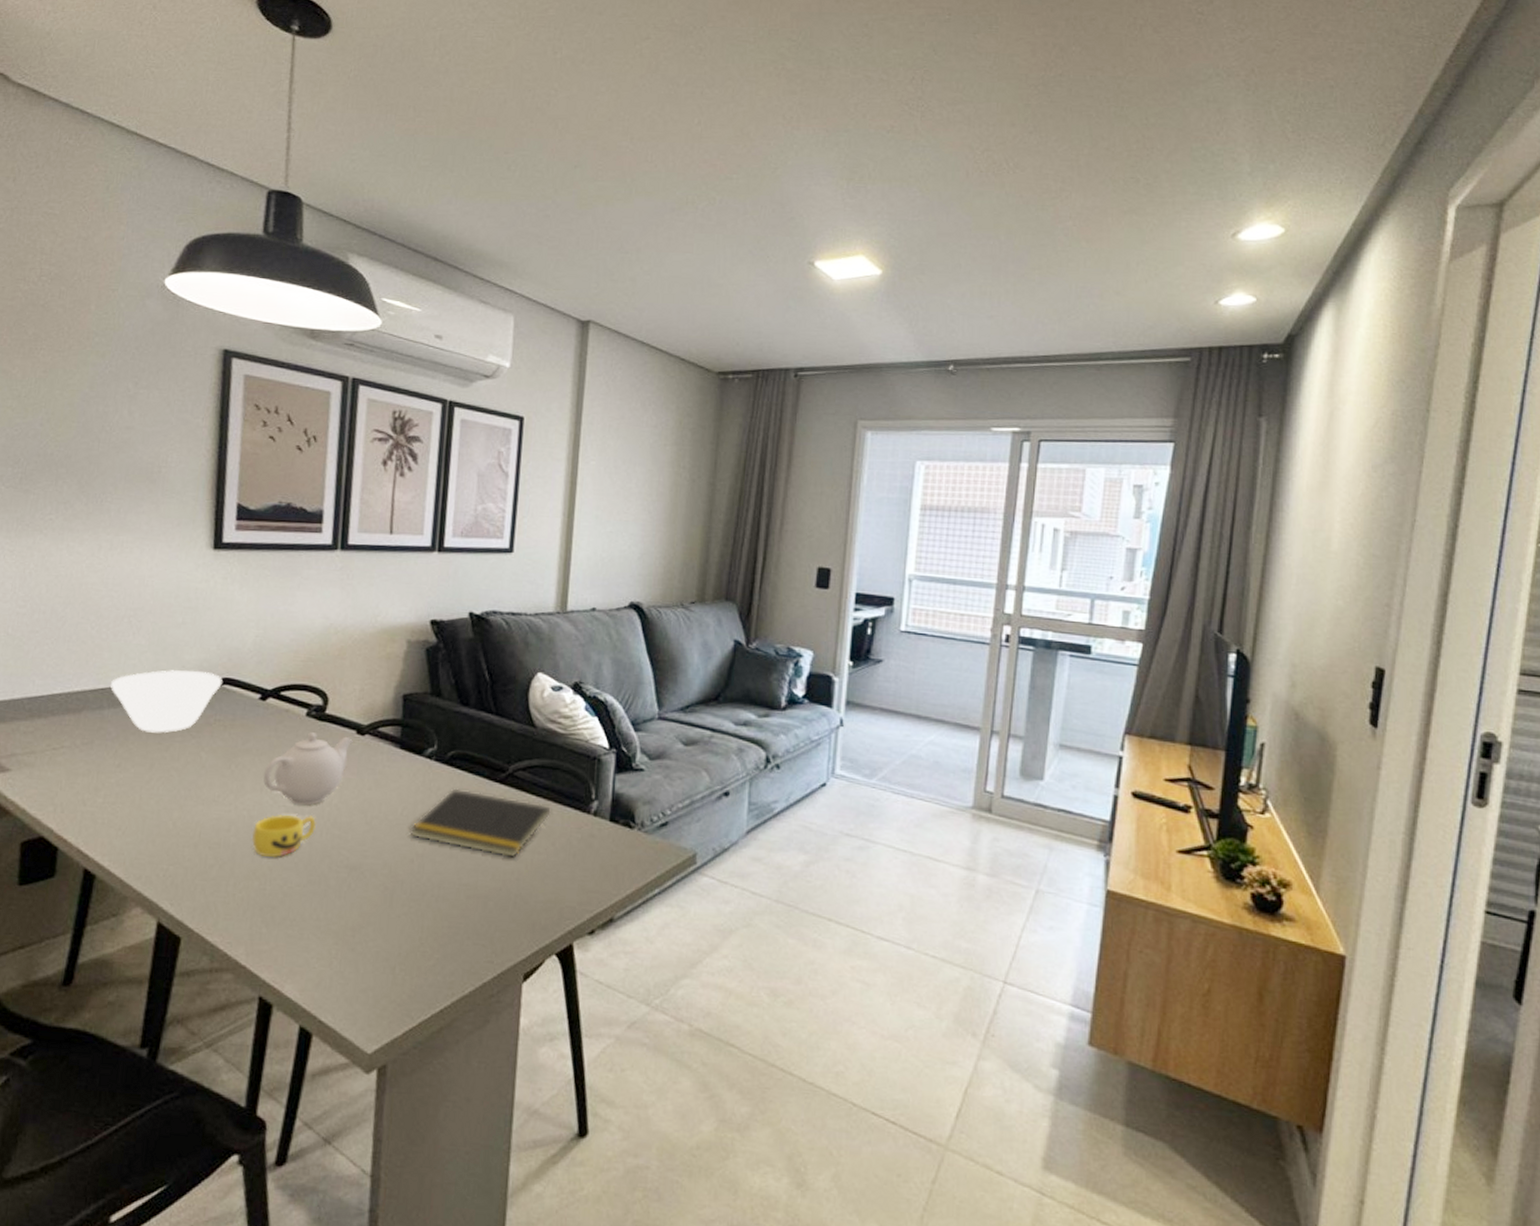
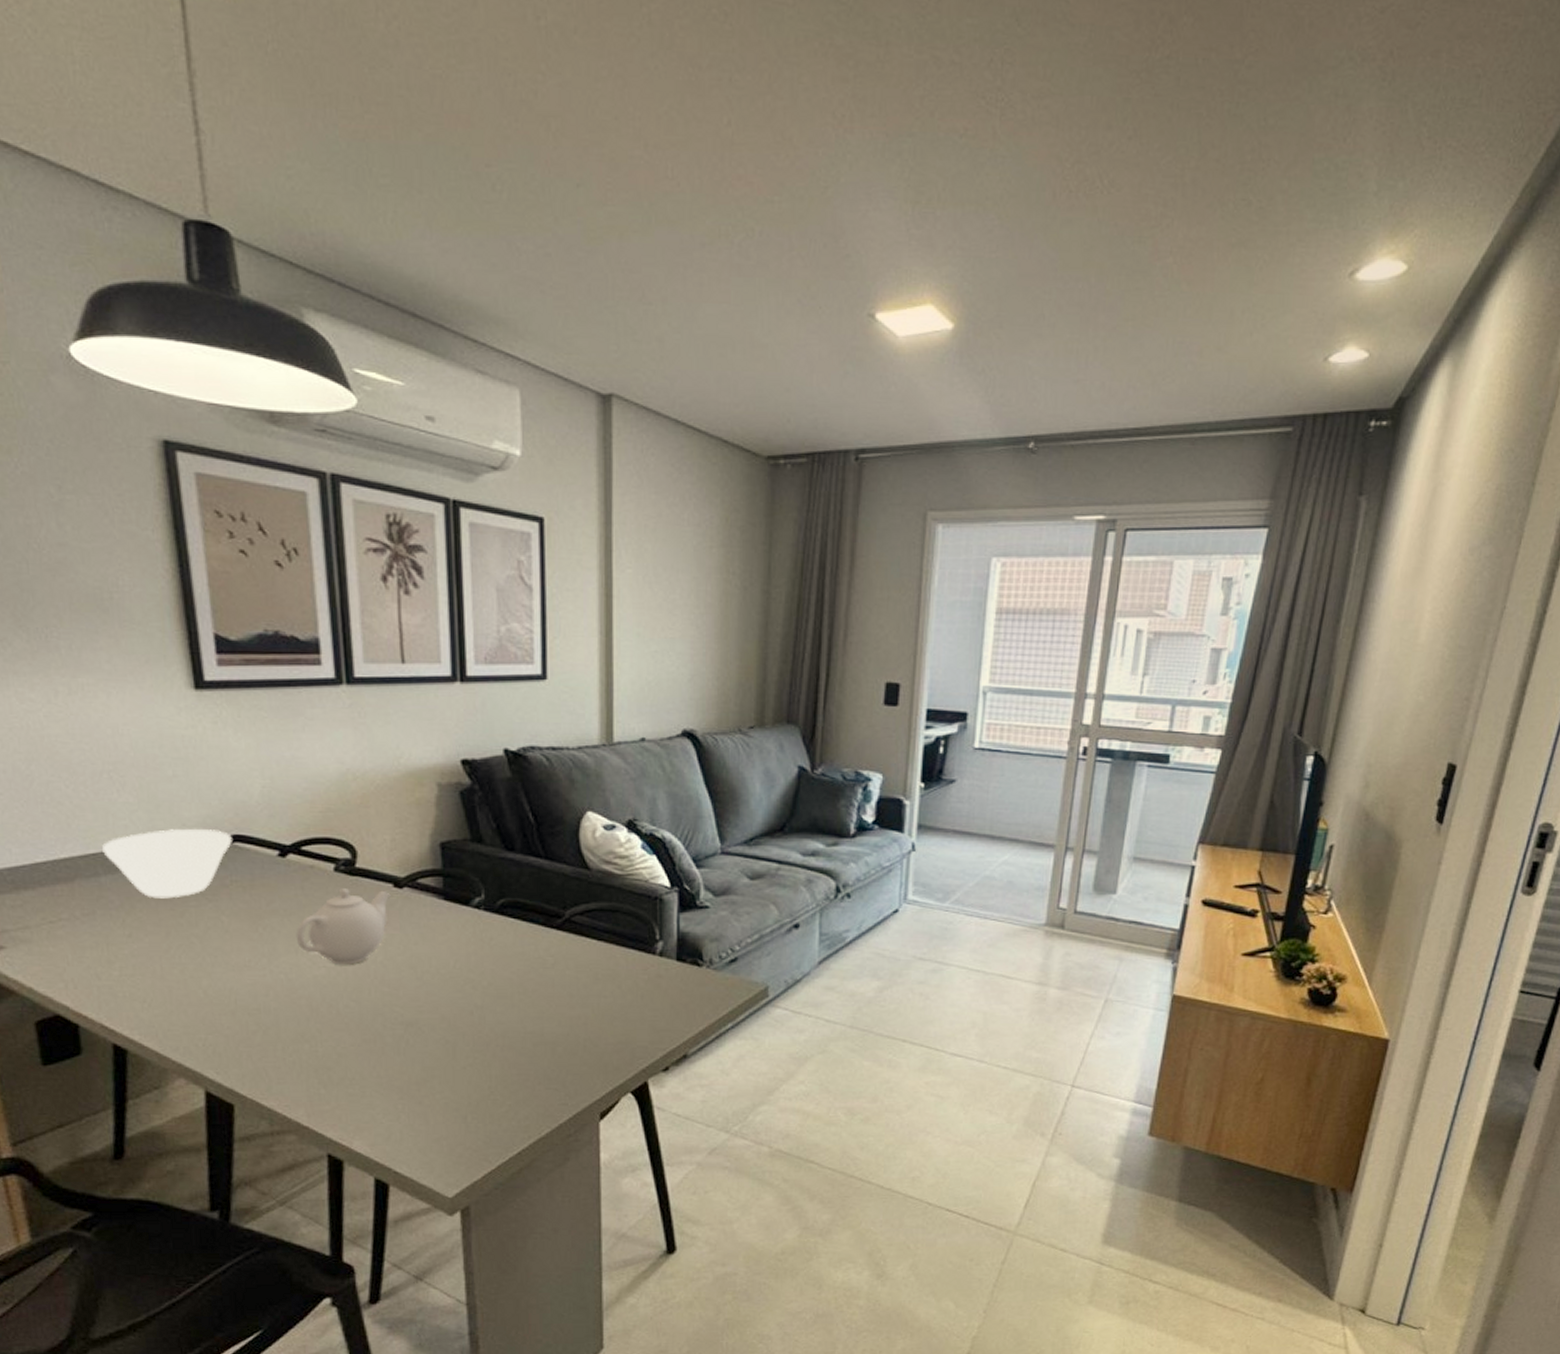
cup: present [251,815,317,858] -> none [293,975,364,1020]
notepad: present [410,788,552,859] -> none [465,937,615,1004]

